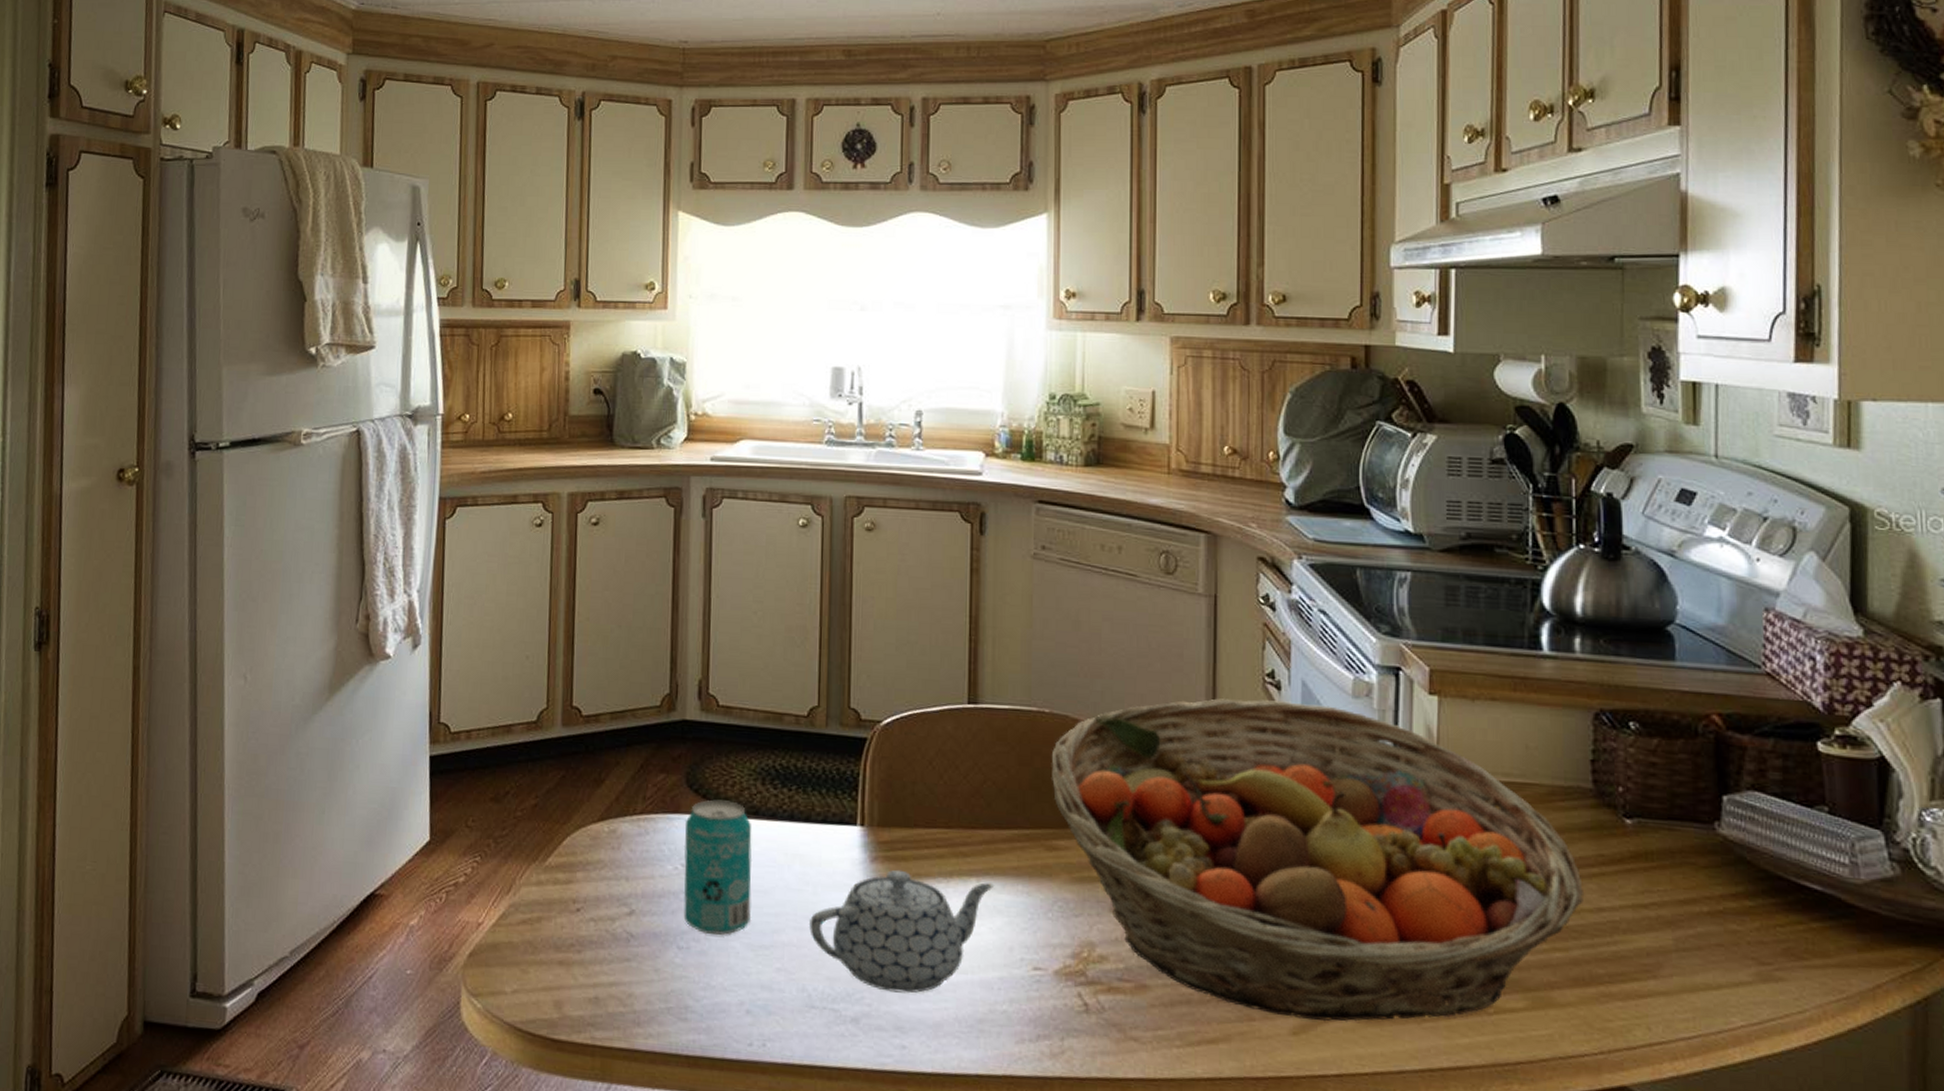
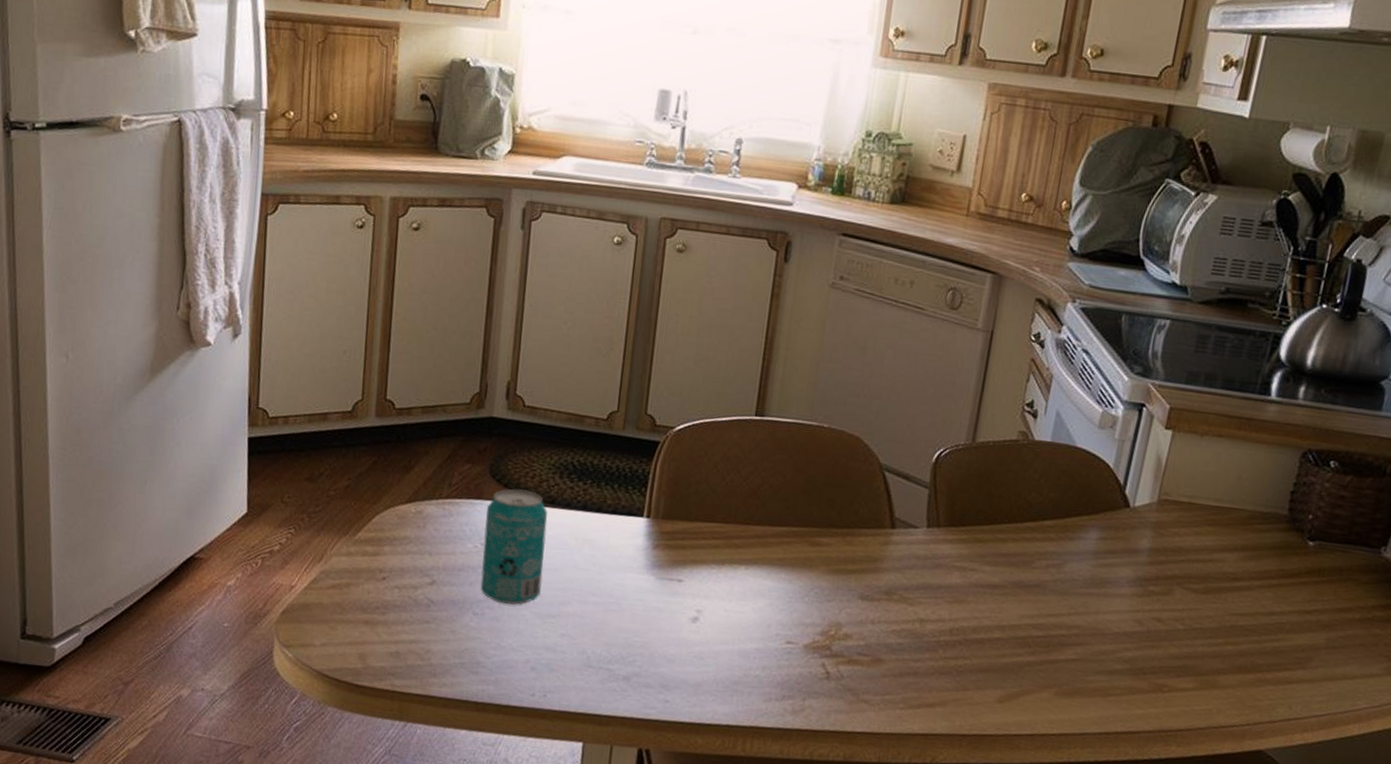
teapot: present [808,869,995,994] -> none [592,556,761,659]
fruit basket: present [1051,698,1583,1022] -> none [822,423,1262,694]

